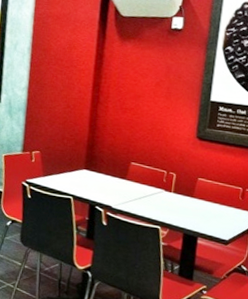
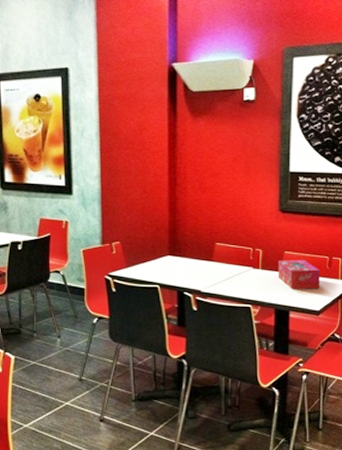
tissue box: none [189,186,232,219] -> present [278,260,320,289]

